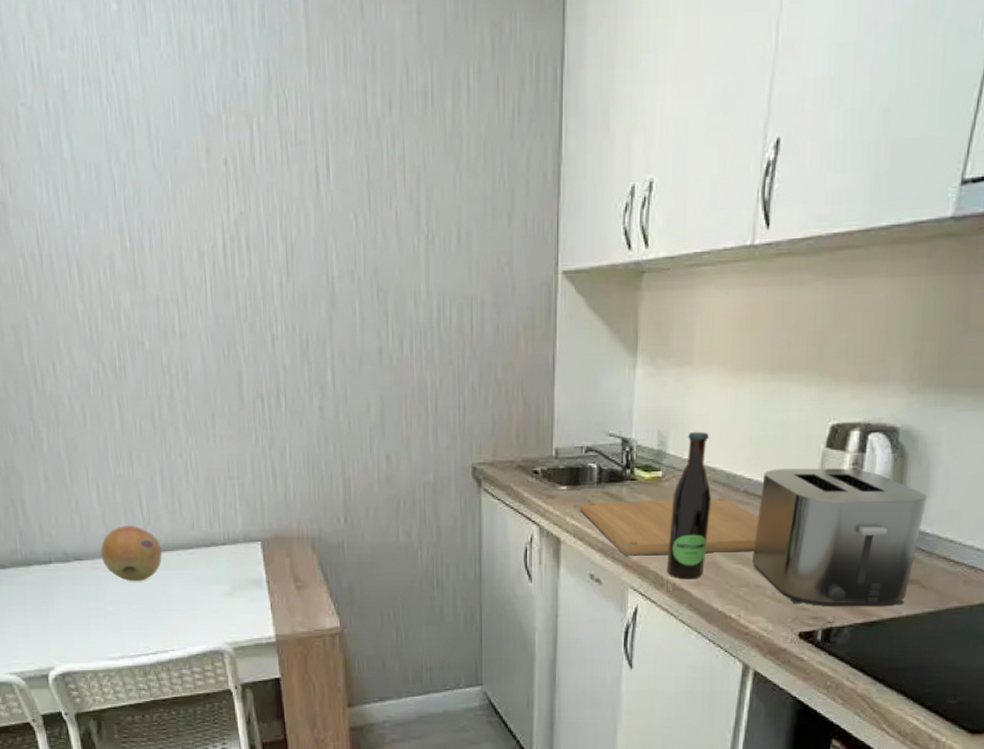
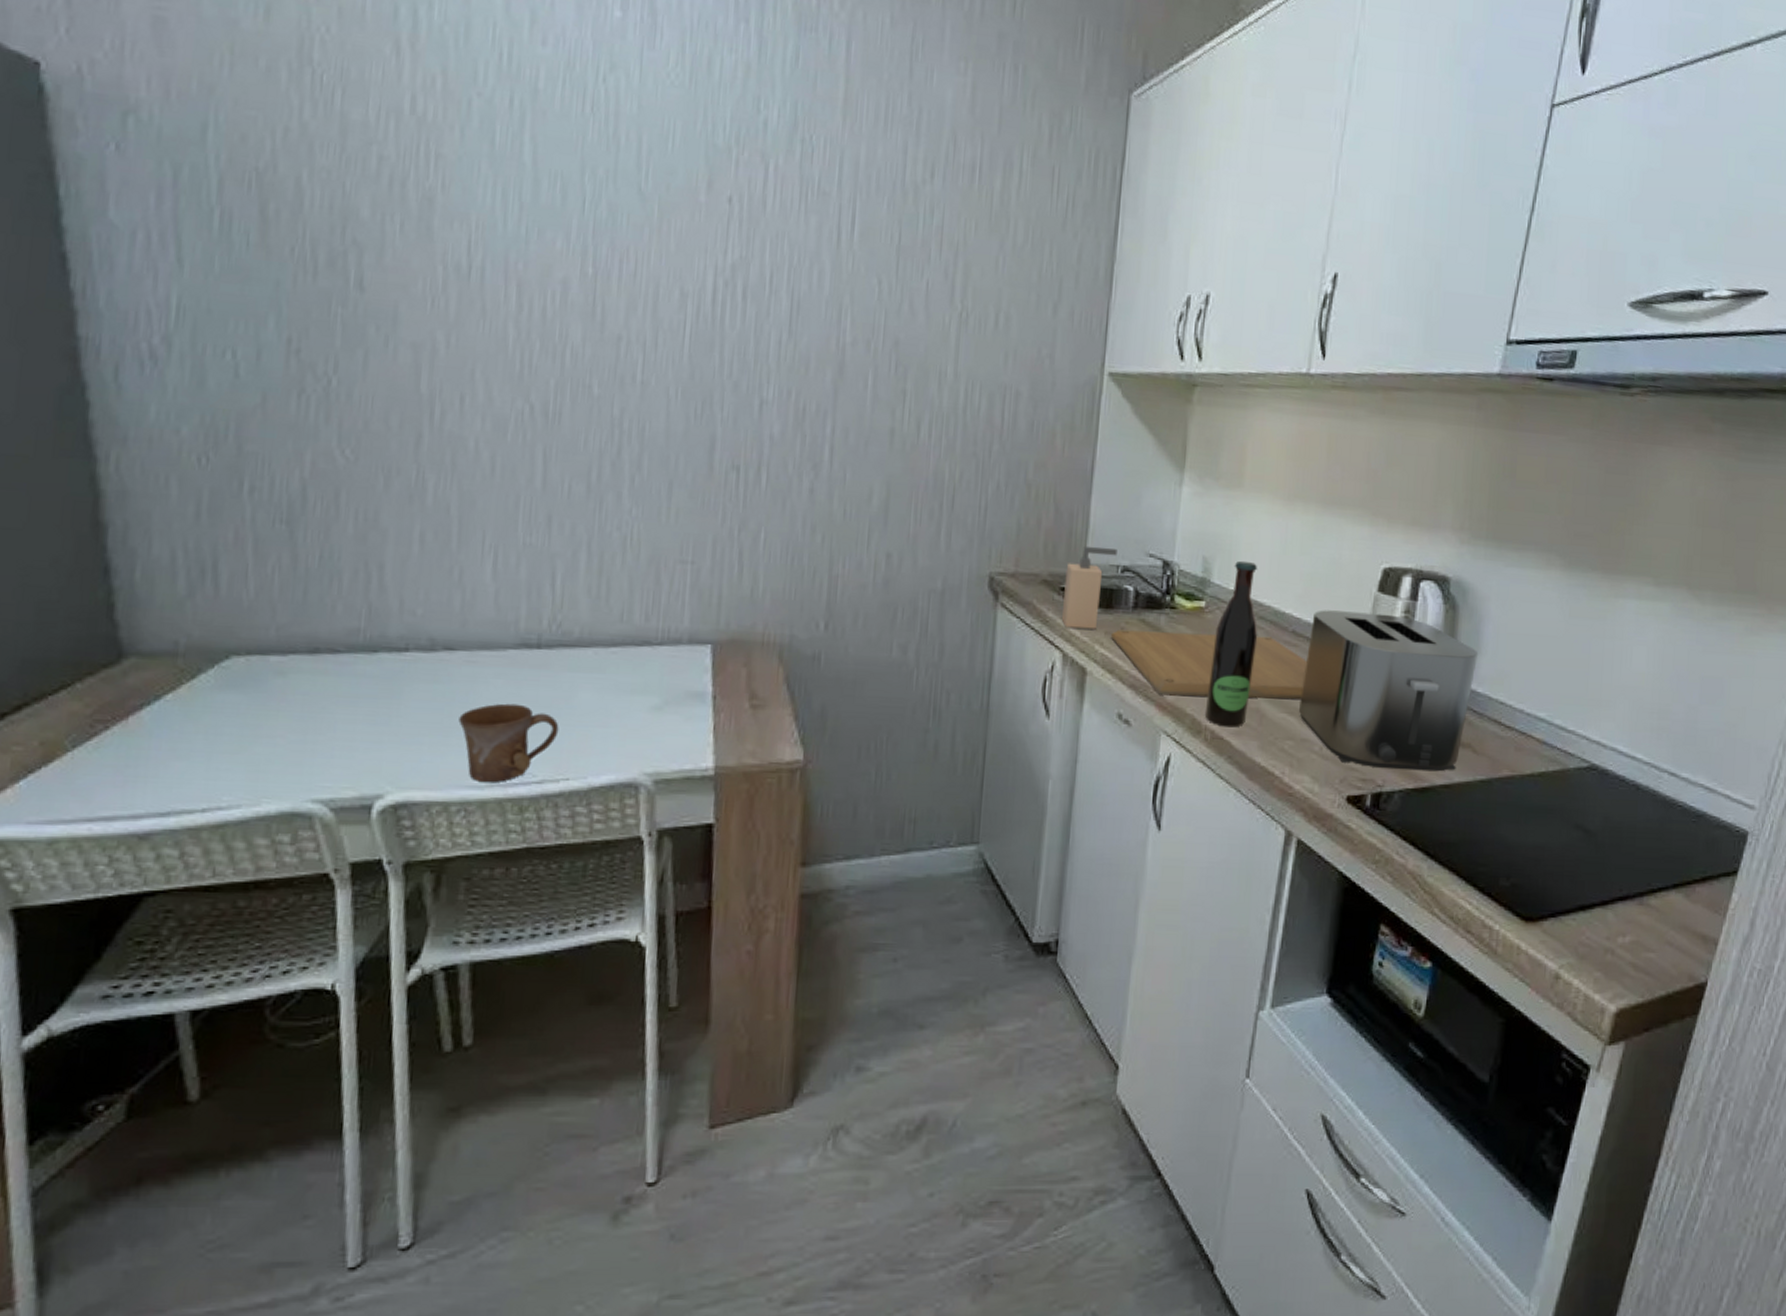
mug: none [93,597,162,654] -> present [458,703,559,782]
fruit: present [100,526,162,582] -> none [483,610,573,684]
soap dispenser: none [536,431,580,505] -> present [1061,545,1117,629]

